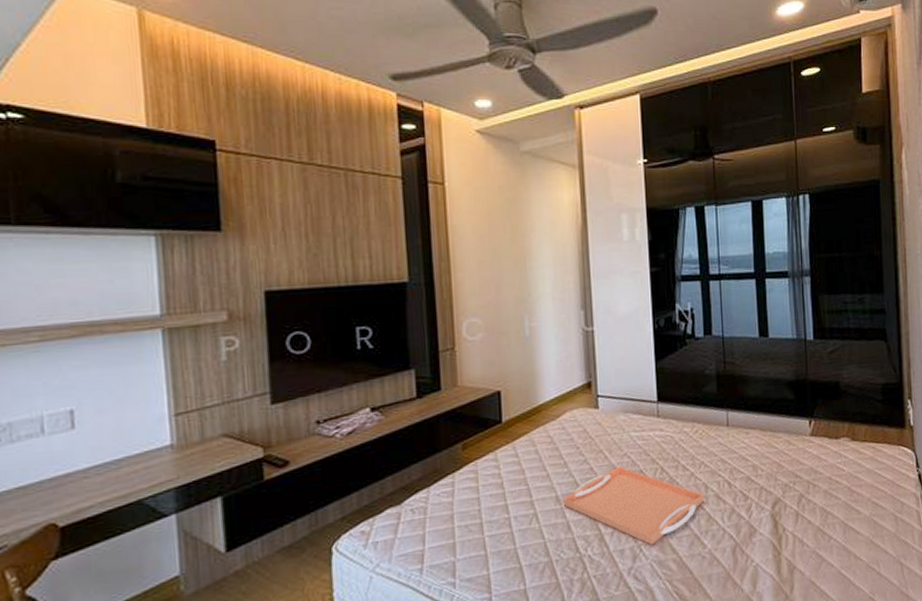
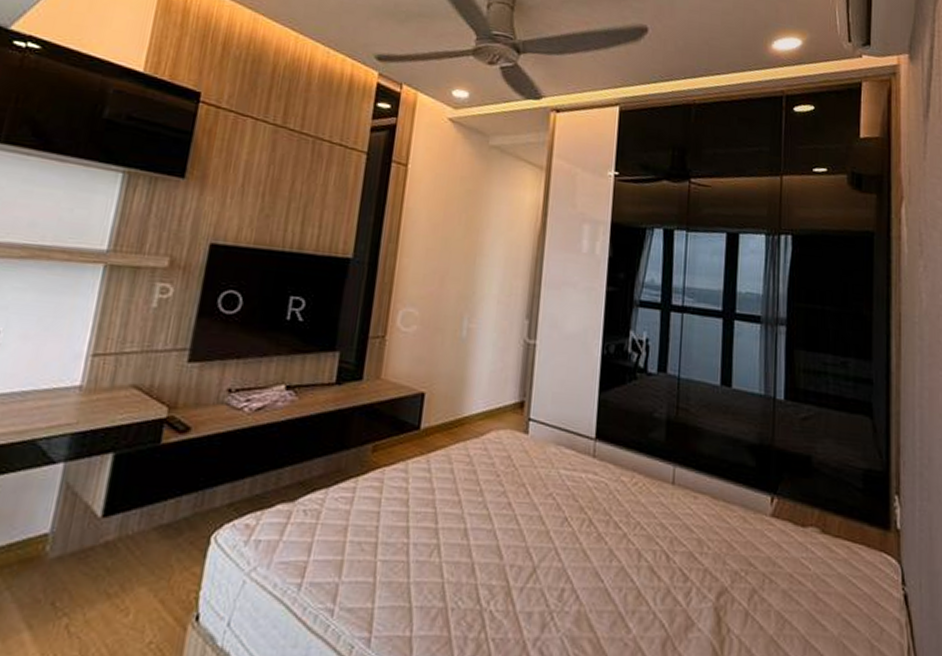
serving tray: present [562,466,705,546] -> none [470,507,636,616]

